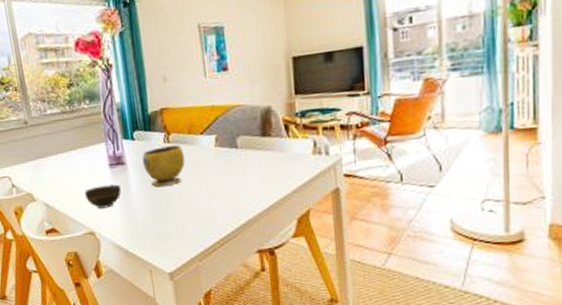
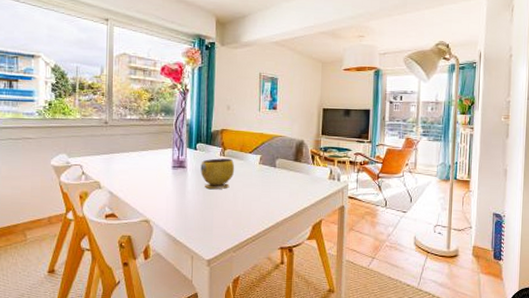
cup: present [85,184,121,209] -> none [147,182,179,201]

